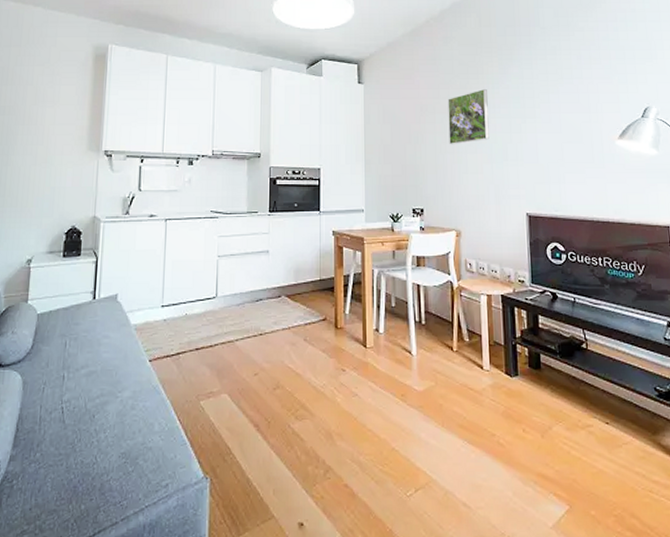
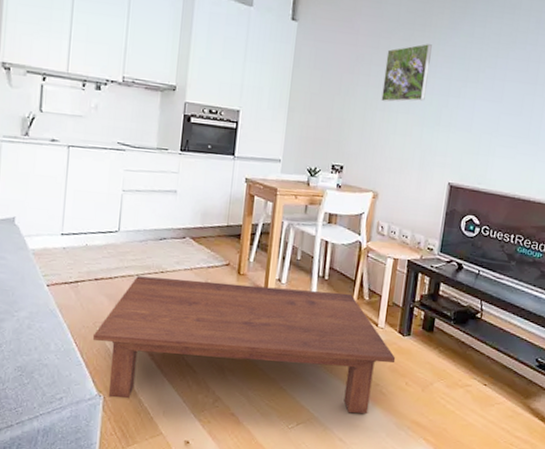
coffee table: none [196,337,508,479] -> present [92,276,396,414]

